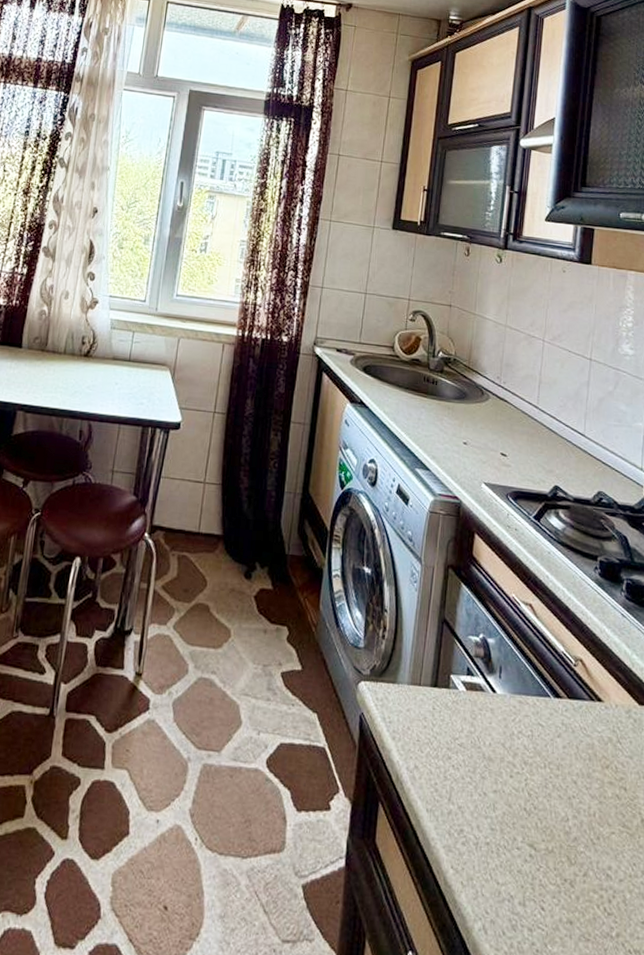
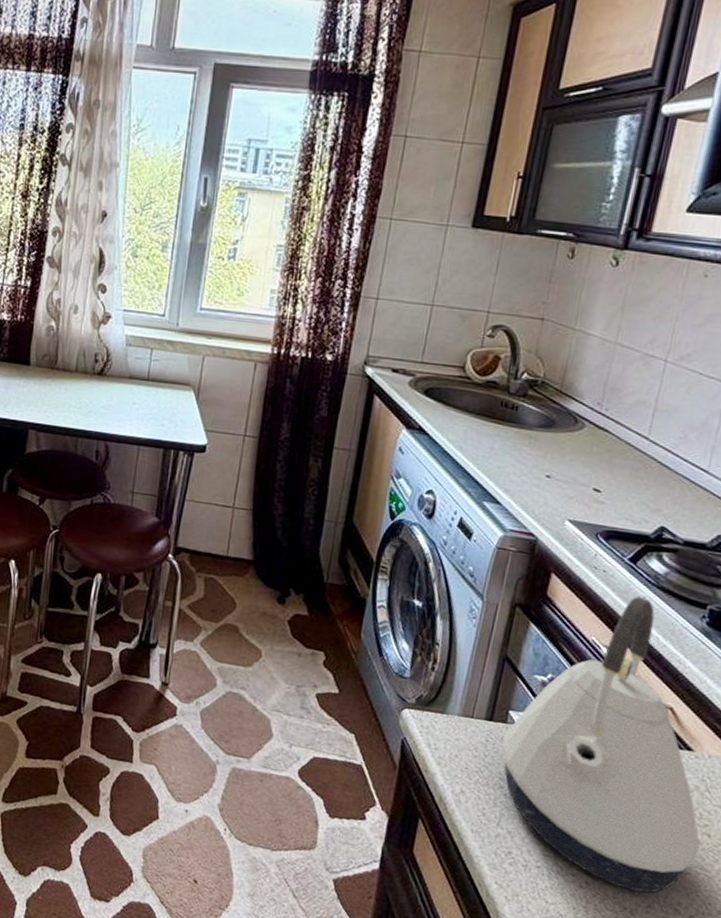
kettle: none [447,551,620,860] -> present [501,596,701,893]

